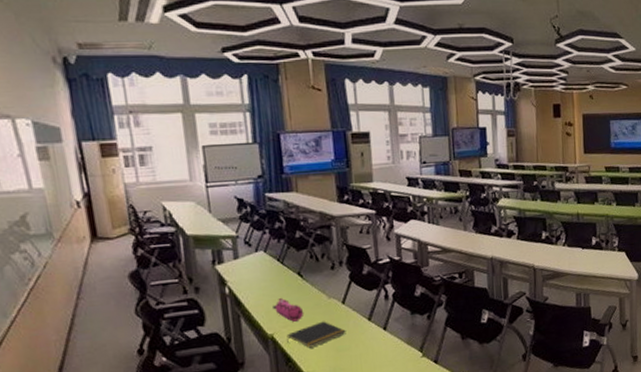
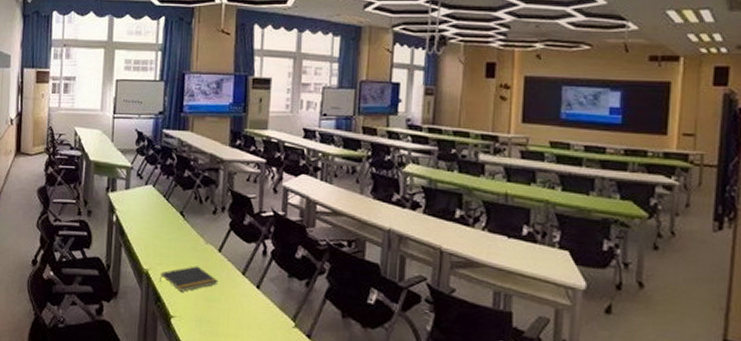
pencil case: present [273,297,304,322] -> none [152,234,180,261]

